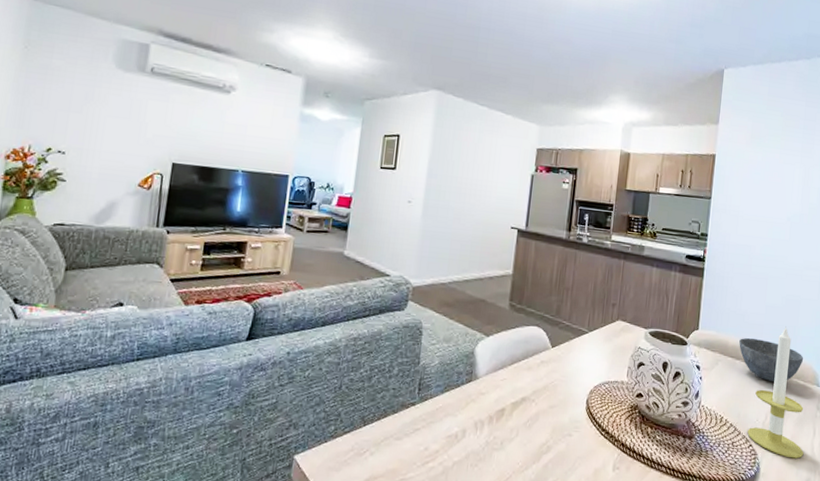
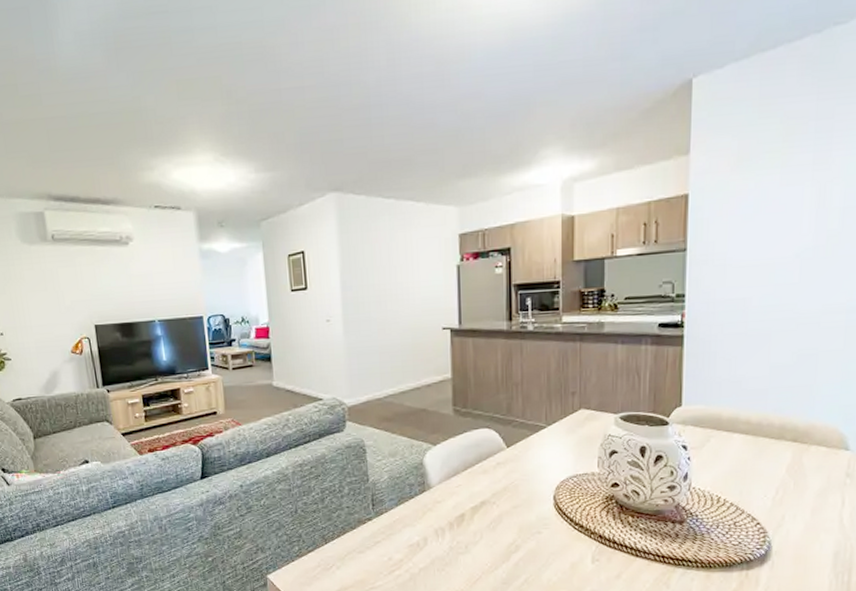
bowl: present [739,337,804,383] -> none [736,406,826,453]
candle: present [747,326,804,459] -> none [753,386,830,533]

